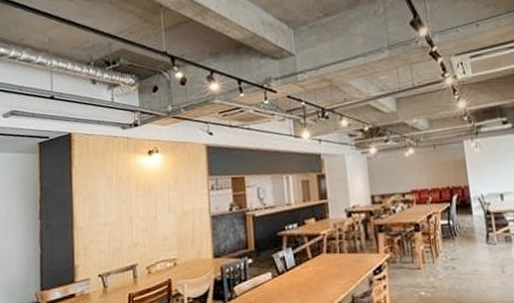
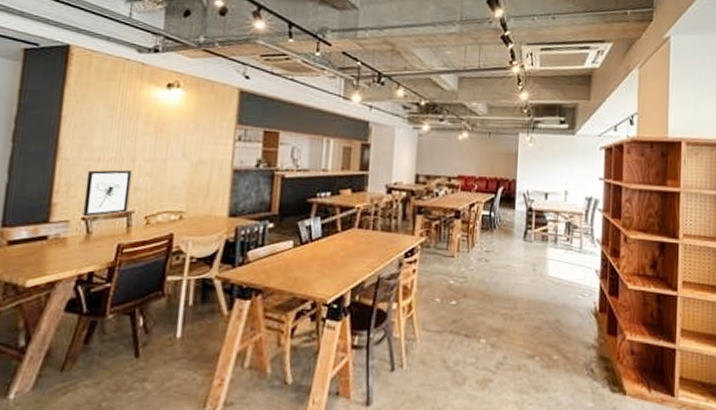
wall art: none [98,229,132,274] -> present [83,170,131,217]

